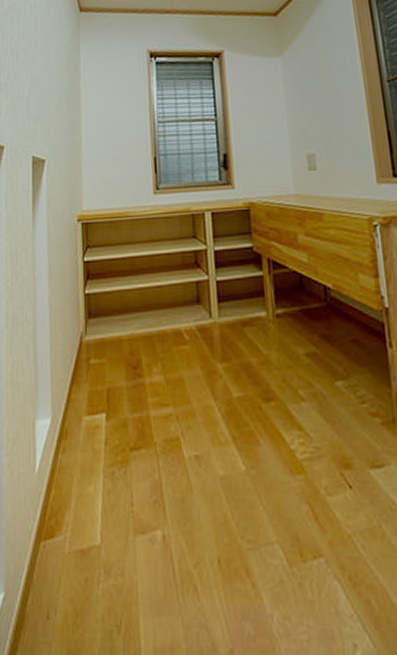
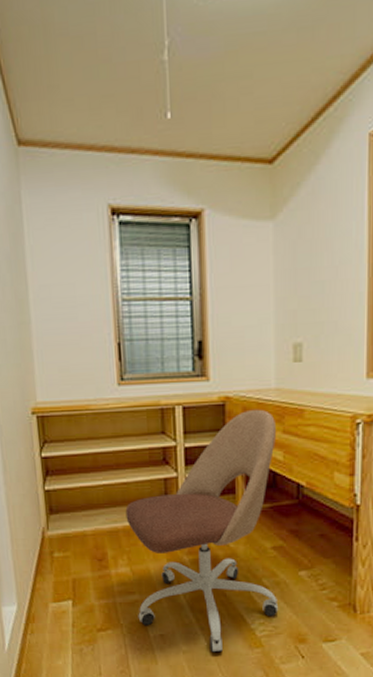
office chair: none [160,213,319,480] -> present [125,409,279,653]

